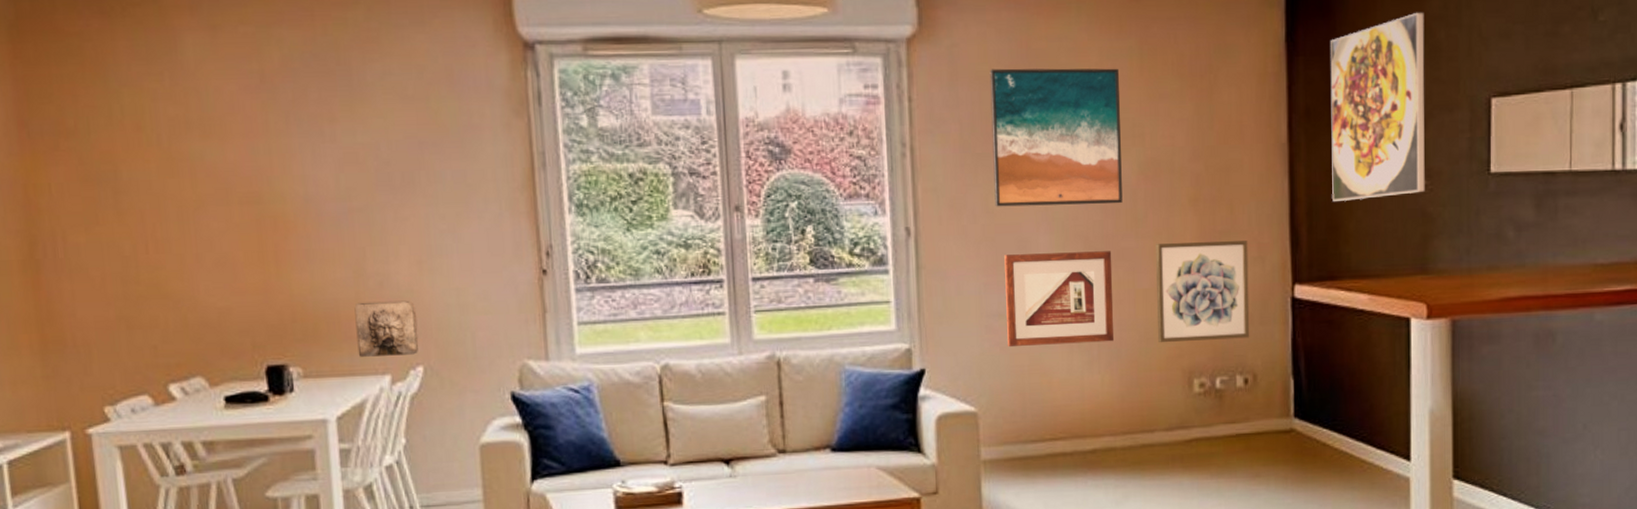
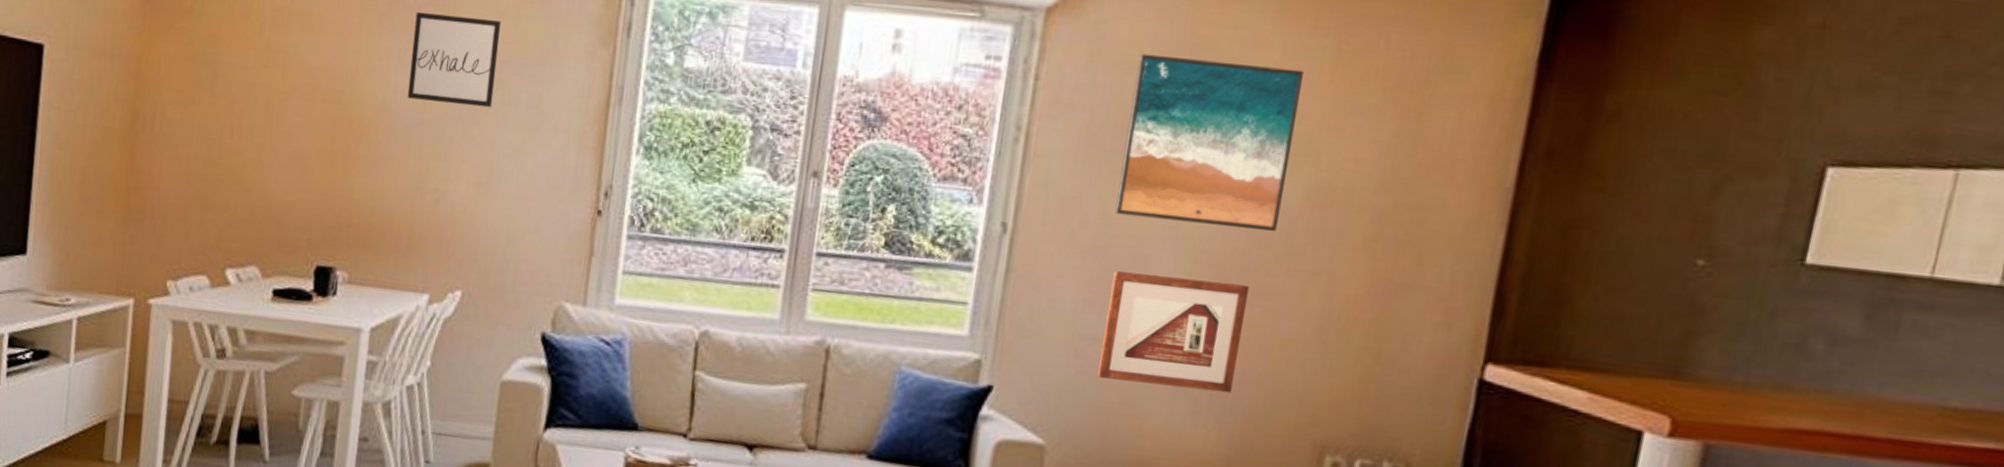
wall art: none [322,104,419,190] -> present [407,11,502,108]
wall relief: present [354,300,419,357] -> none [402,216,466,278]
wall art: present [1156,241,1250,342] -> none [1289,287,1434,419]
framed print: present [1330,12,1425,201] -> none [1562,43,1748,276]

